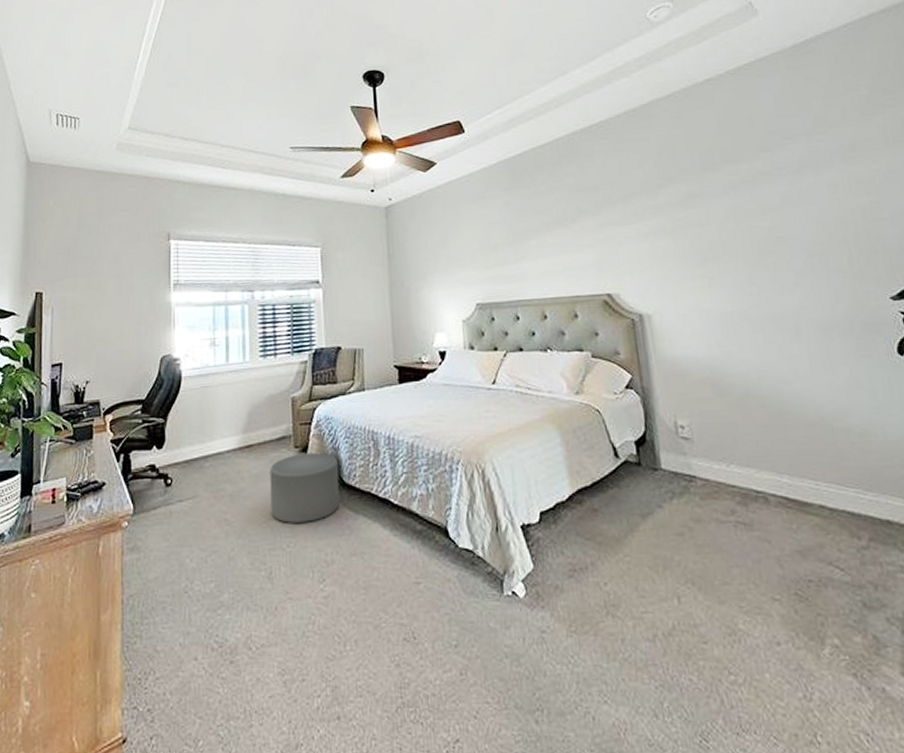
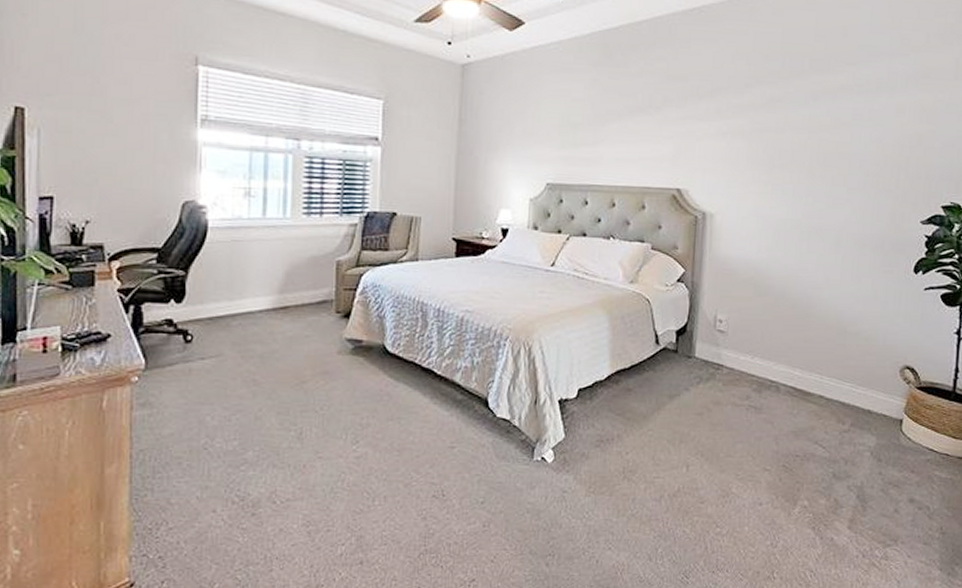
pouf: present [270,453,339,523] -> none [305,319,382,387]

